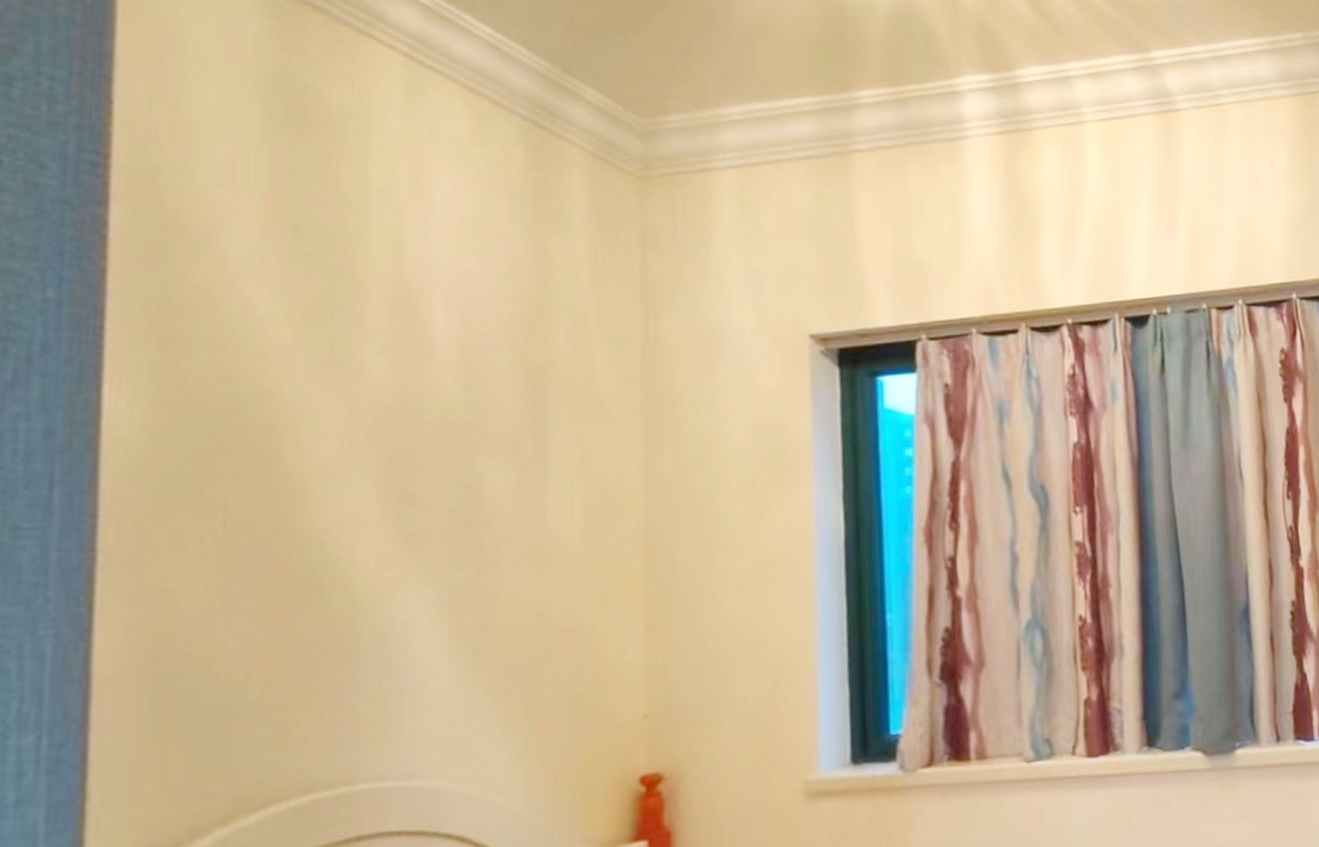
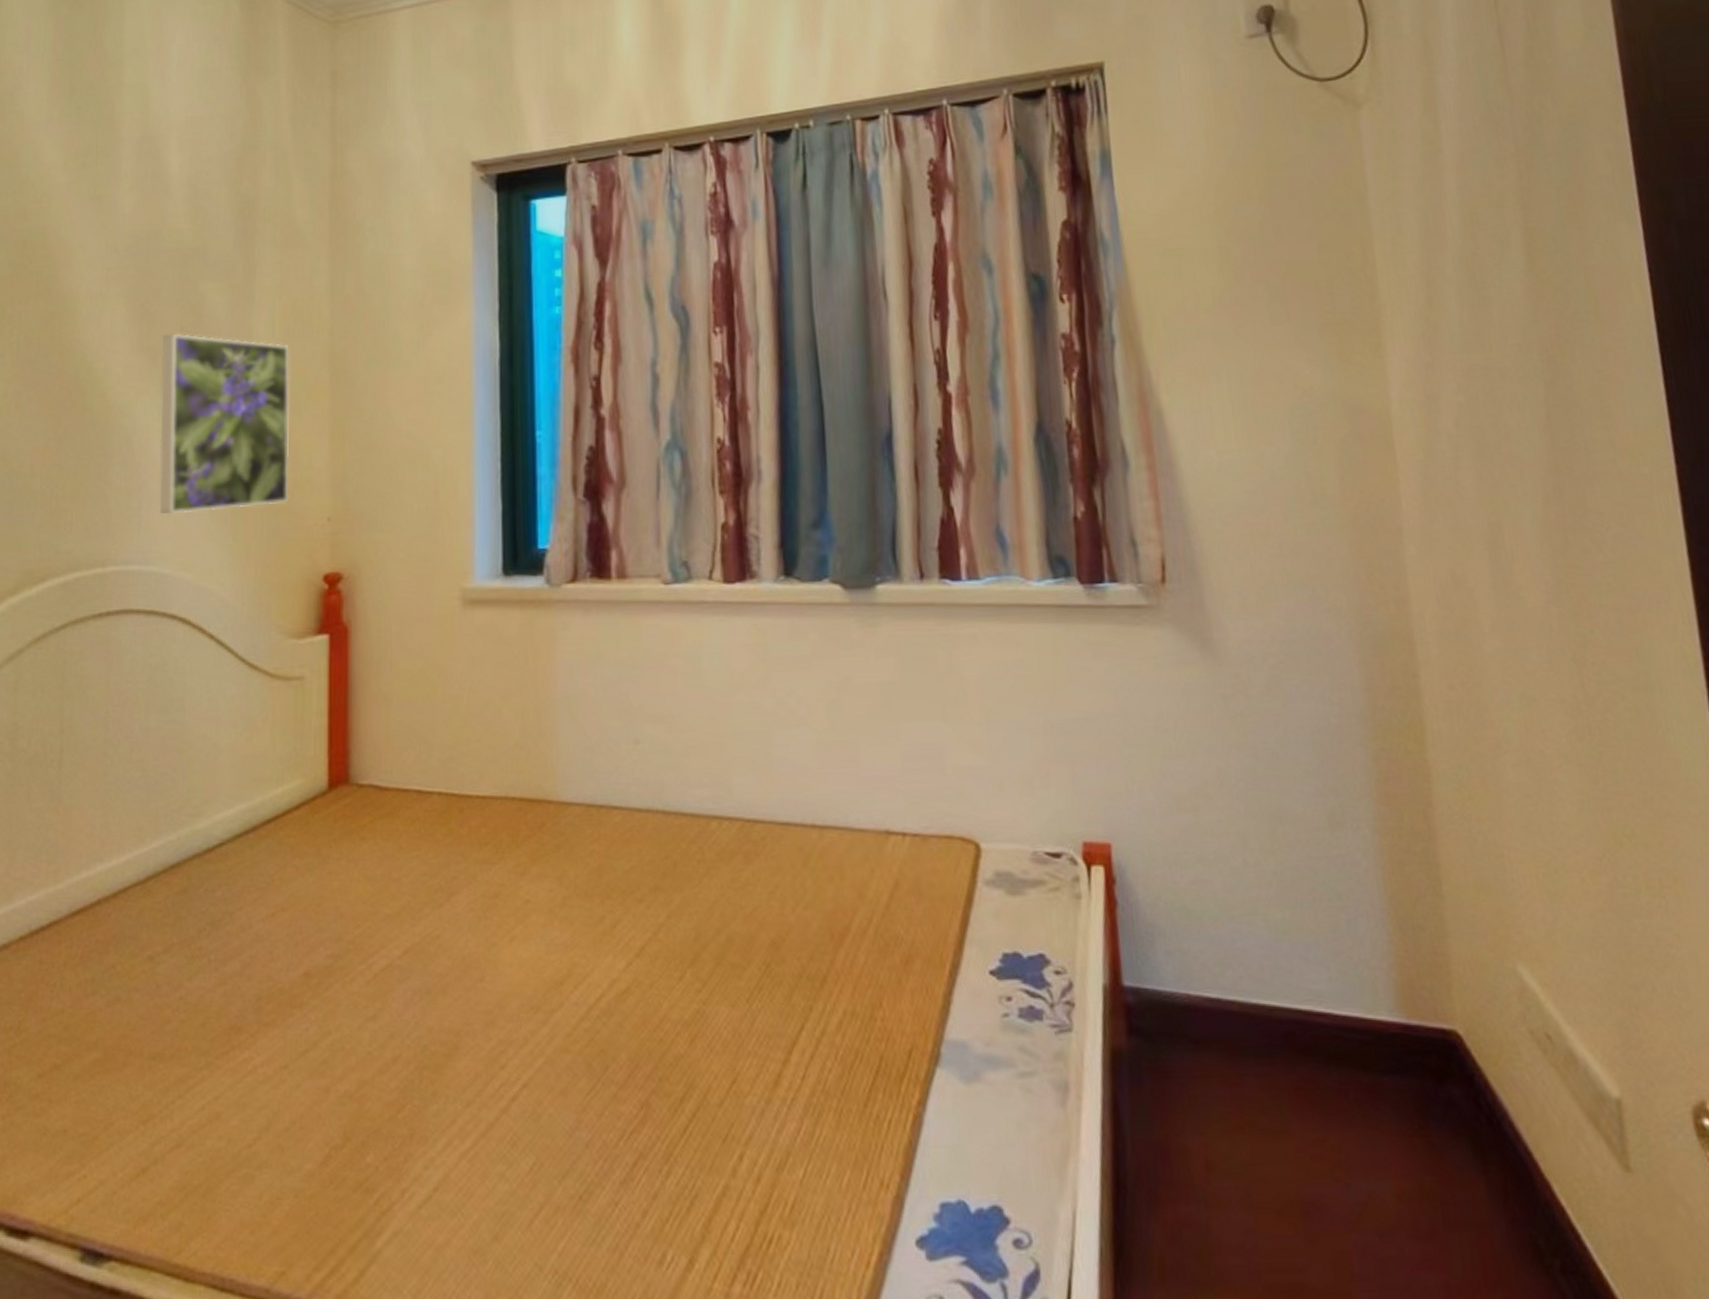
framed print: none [425,516,596,720] -> present [159,333,290,514]

